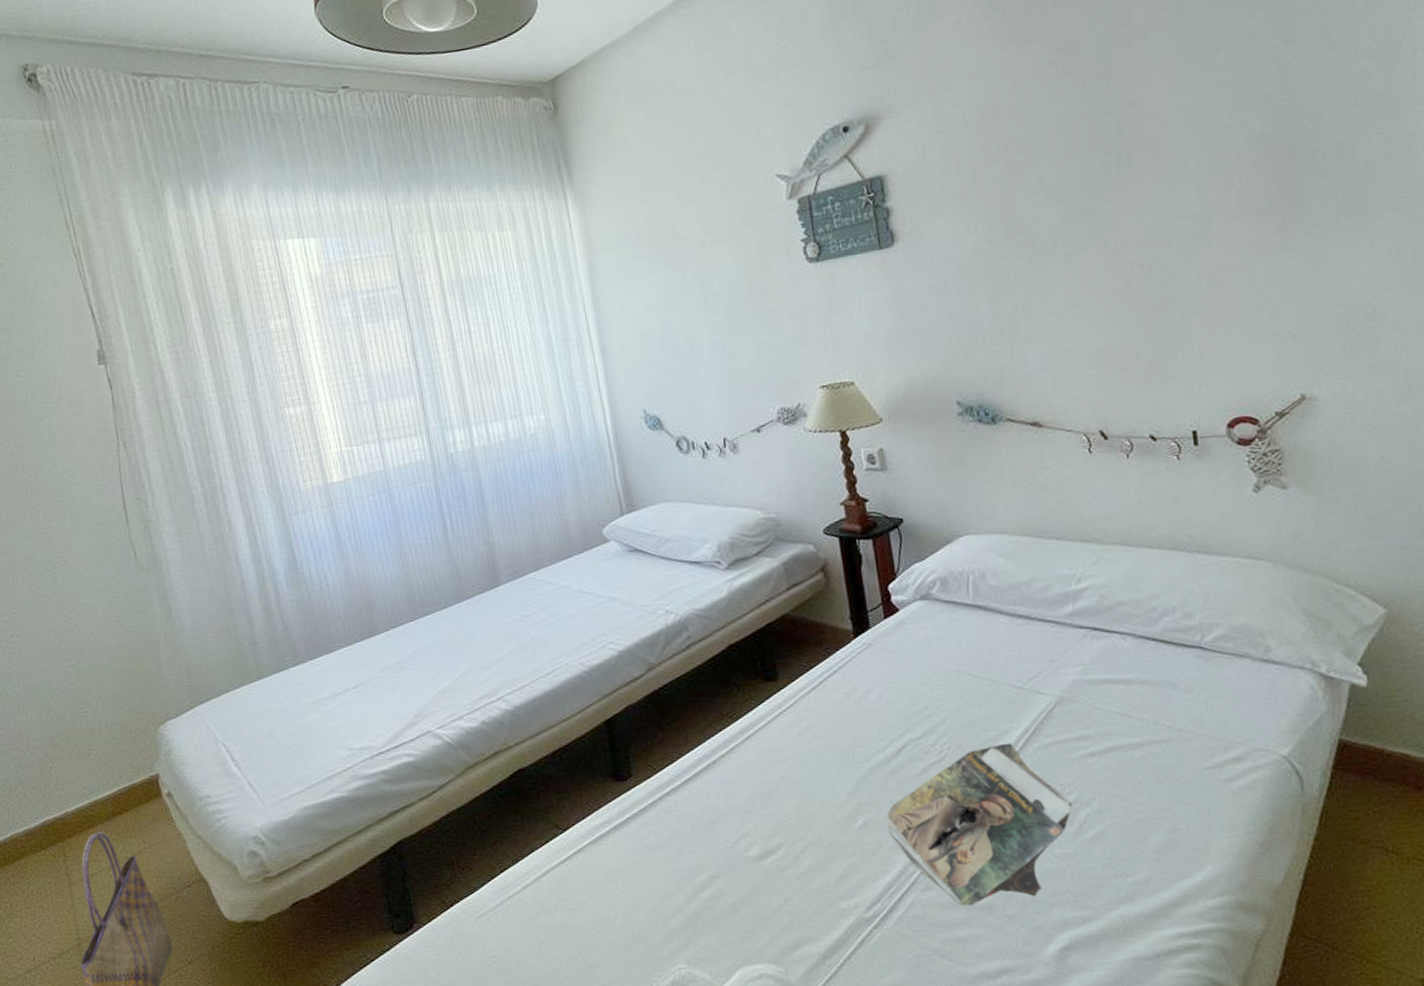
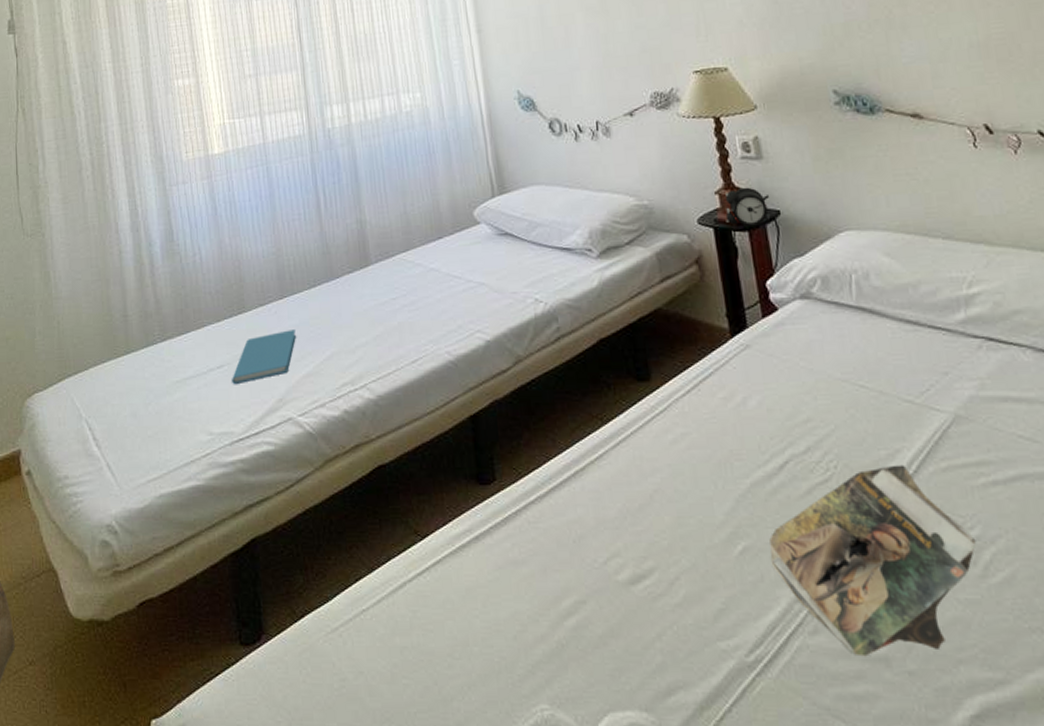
book: none [368,649,430,702] -> present [232,329,296,384]
alarm clock: none [850,497,893,536] -> present [725,187,770,228]

